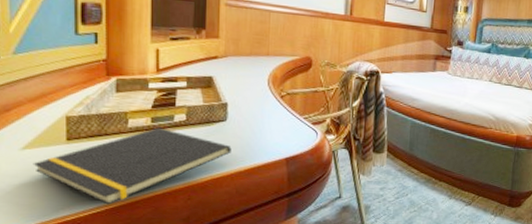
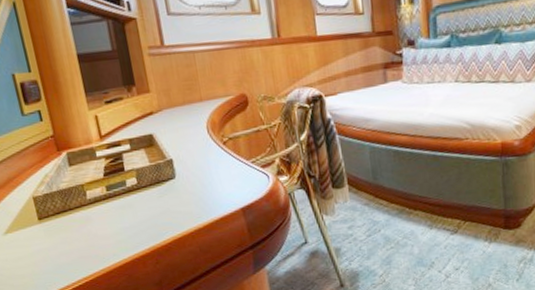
notepad: present [33,127,232,205] -> none [16,195,187,278]

